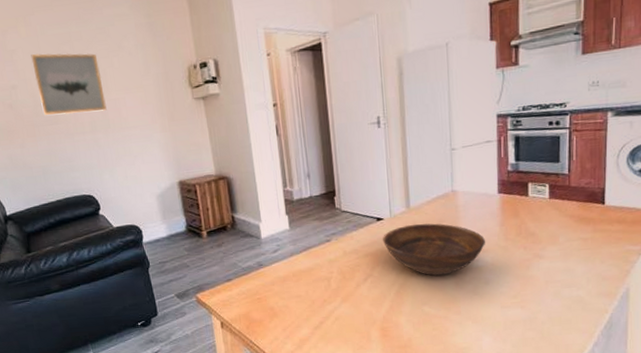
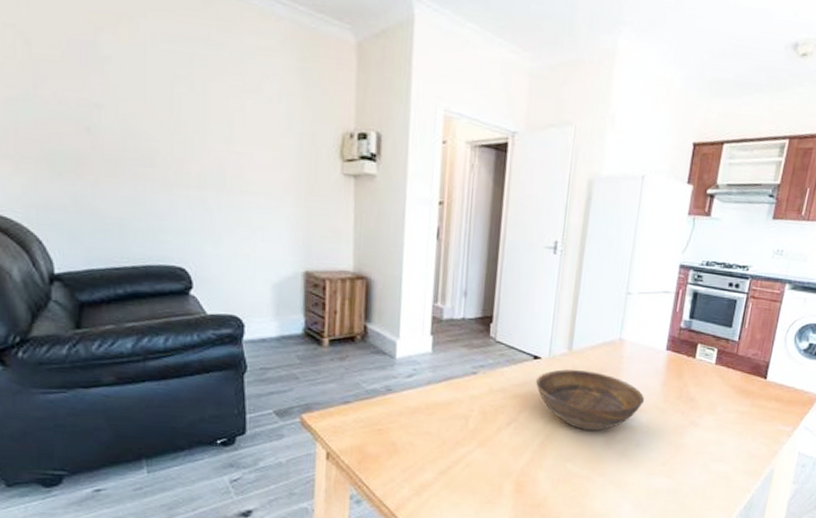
wall art: present [31,53,107,116] -> none [131,69,226,164]

